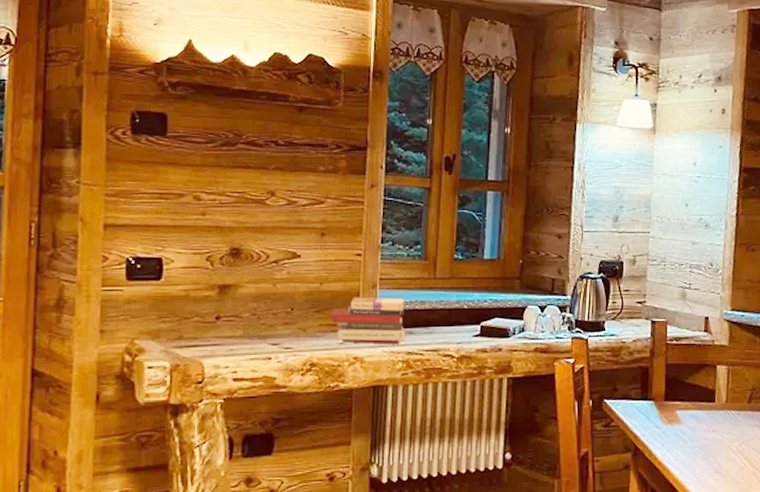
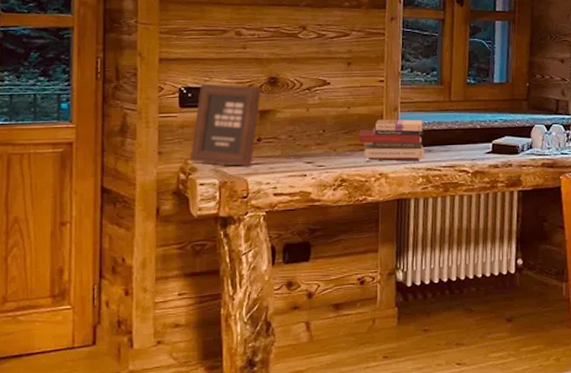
picture frame: none [137,253,223,347] -> present [189,83,262,166]

